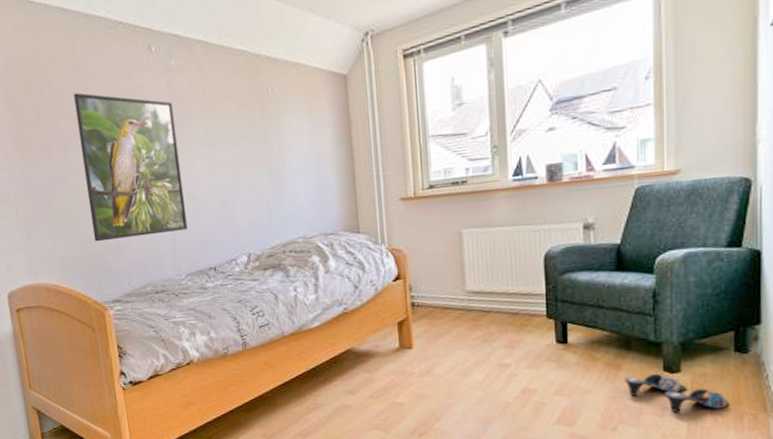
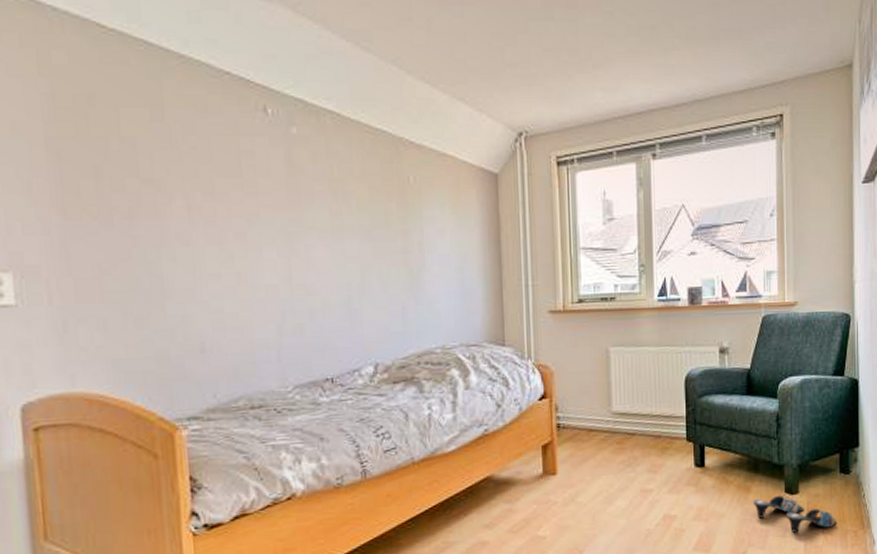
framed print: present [73,92,187,242] -> none [153,149,299,340]

